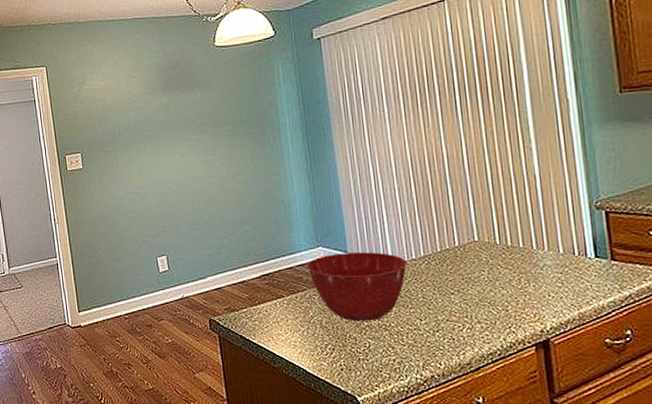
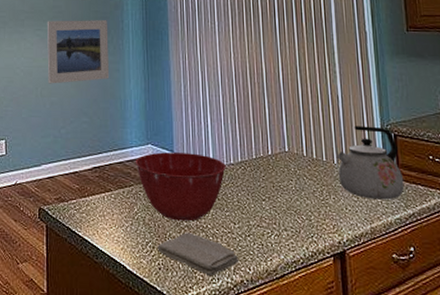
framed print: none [195,121,270,195] -> present [46,20,110,84]
washcloth: none [338,332,427,374] -> present [157,232,238,277]
kettle: none [536,205,619,284] -> present [337,125,405,200]

